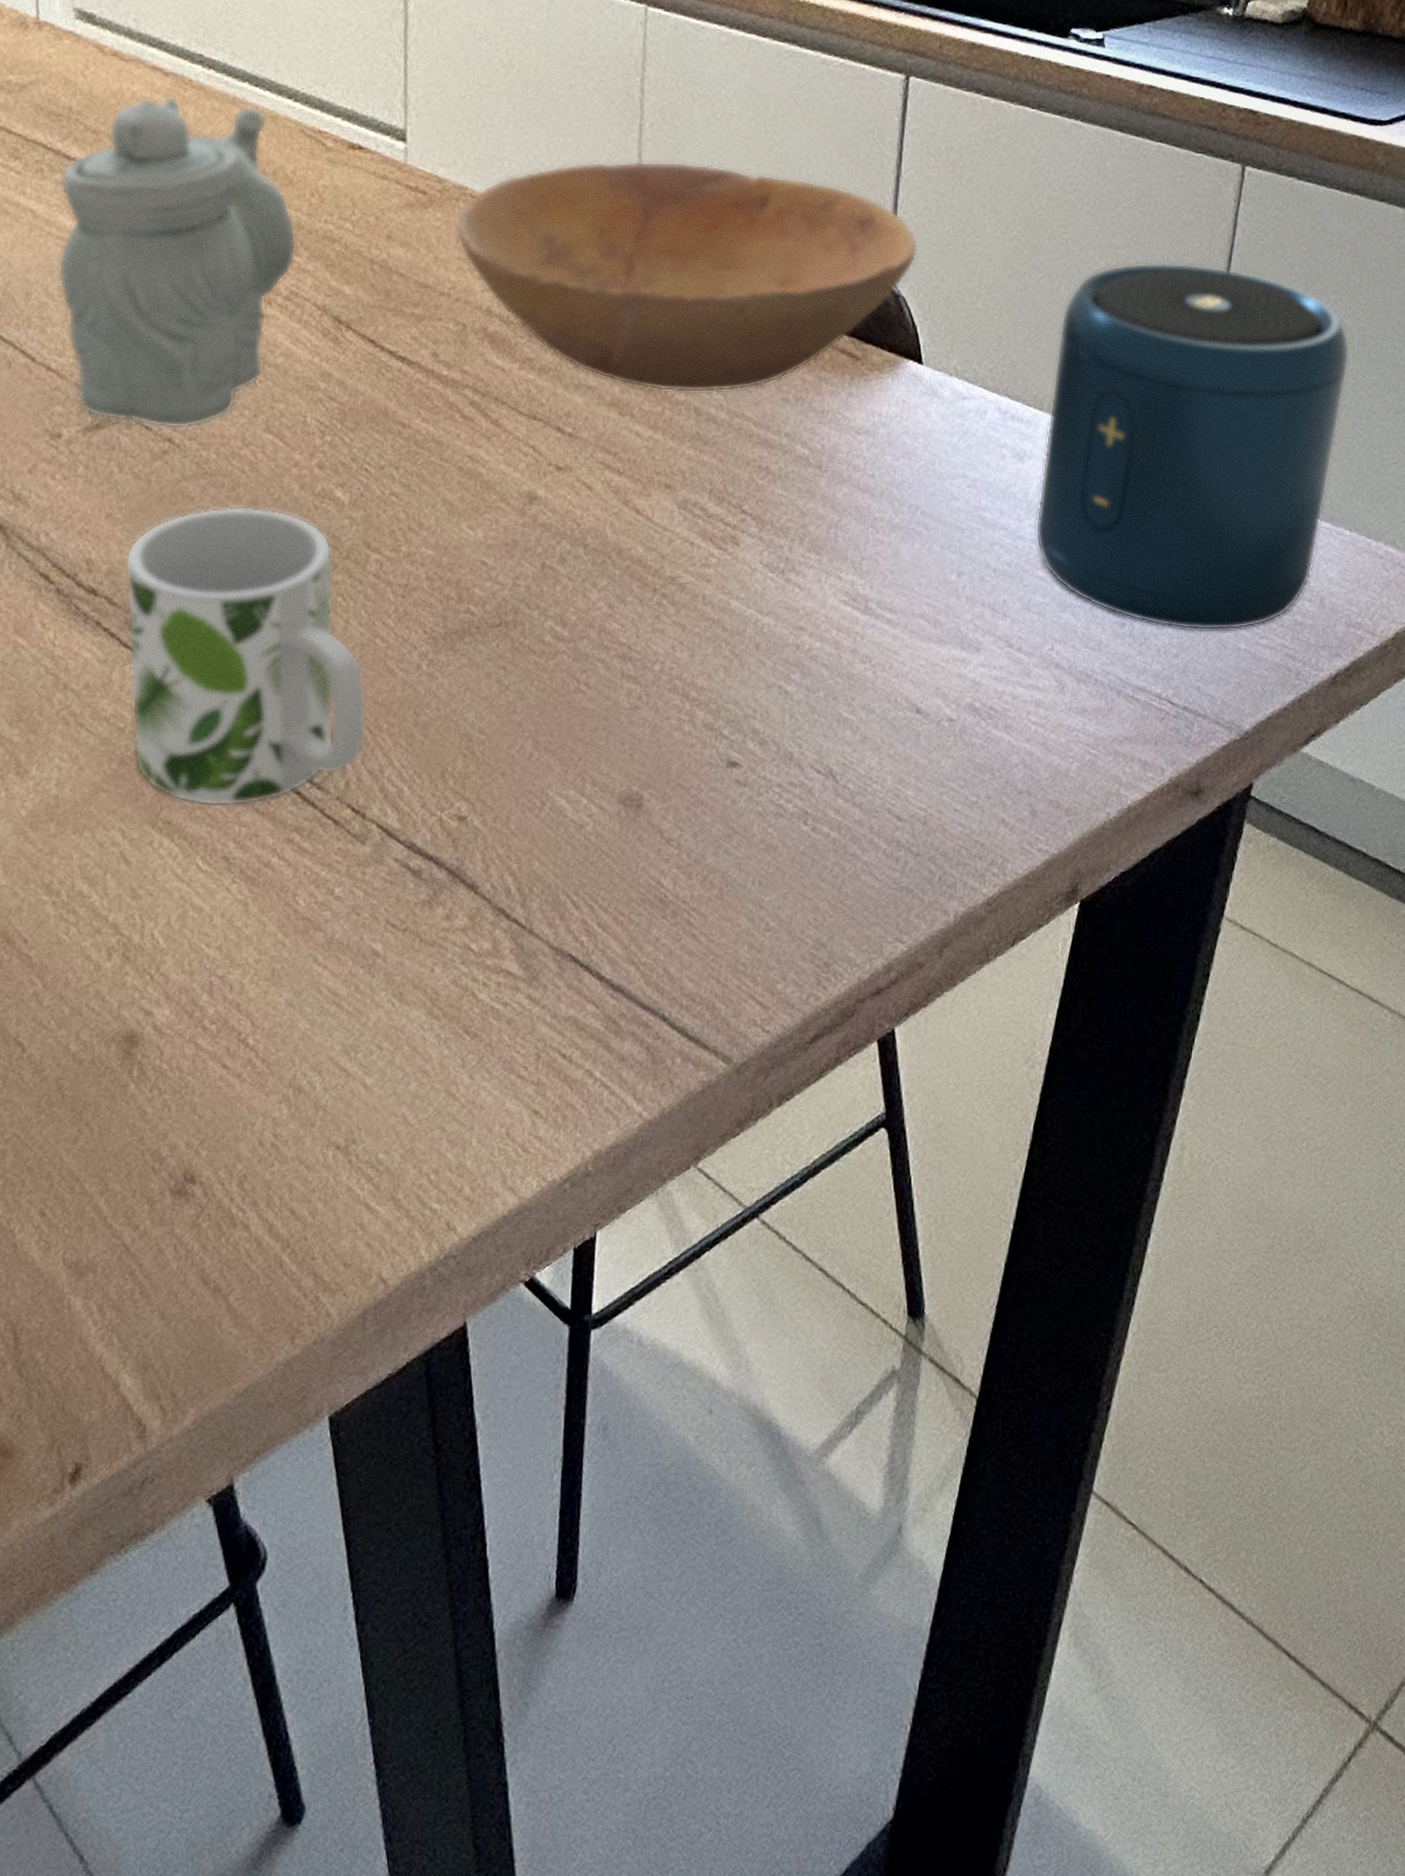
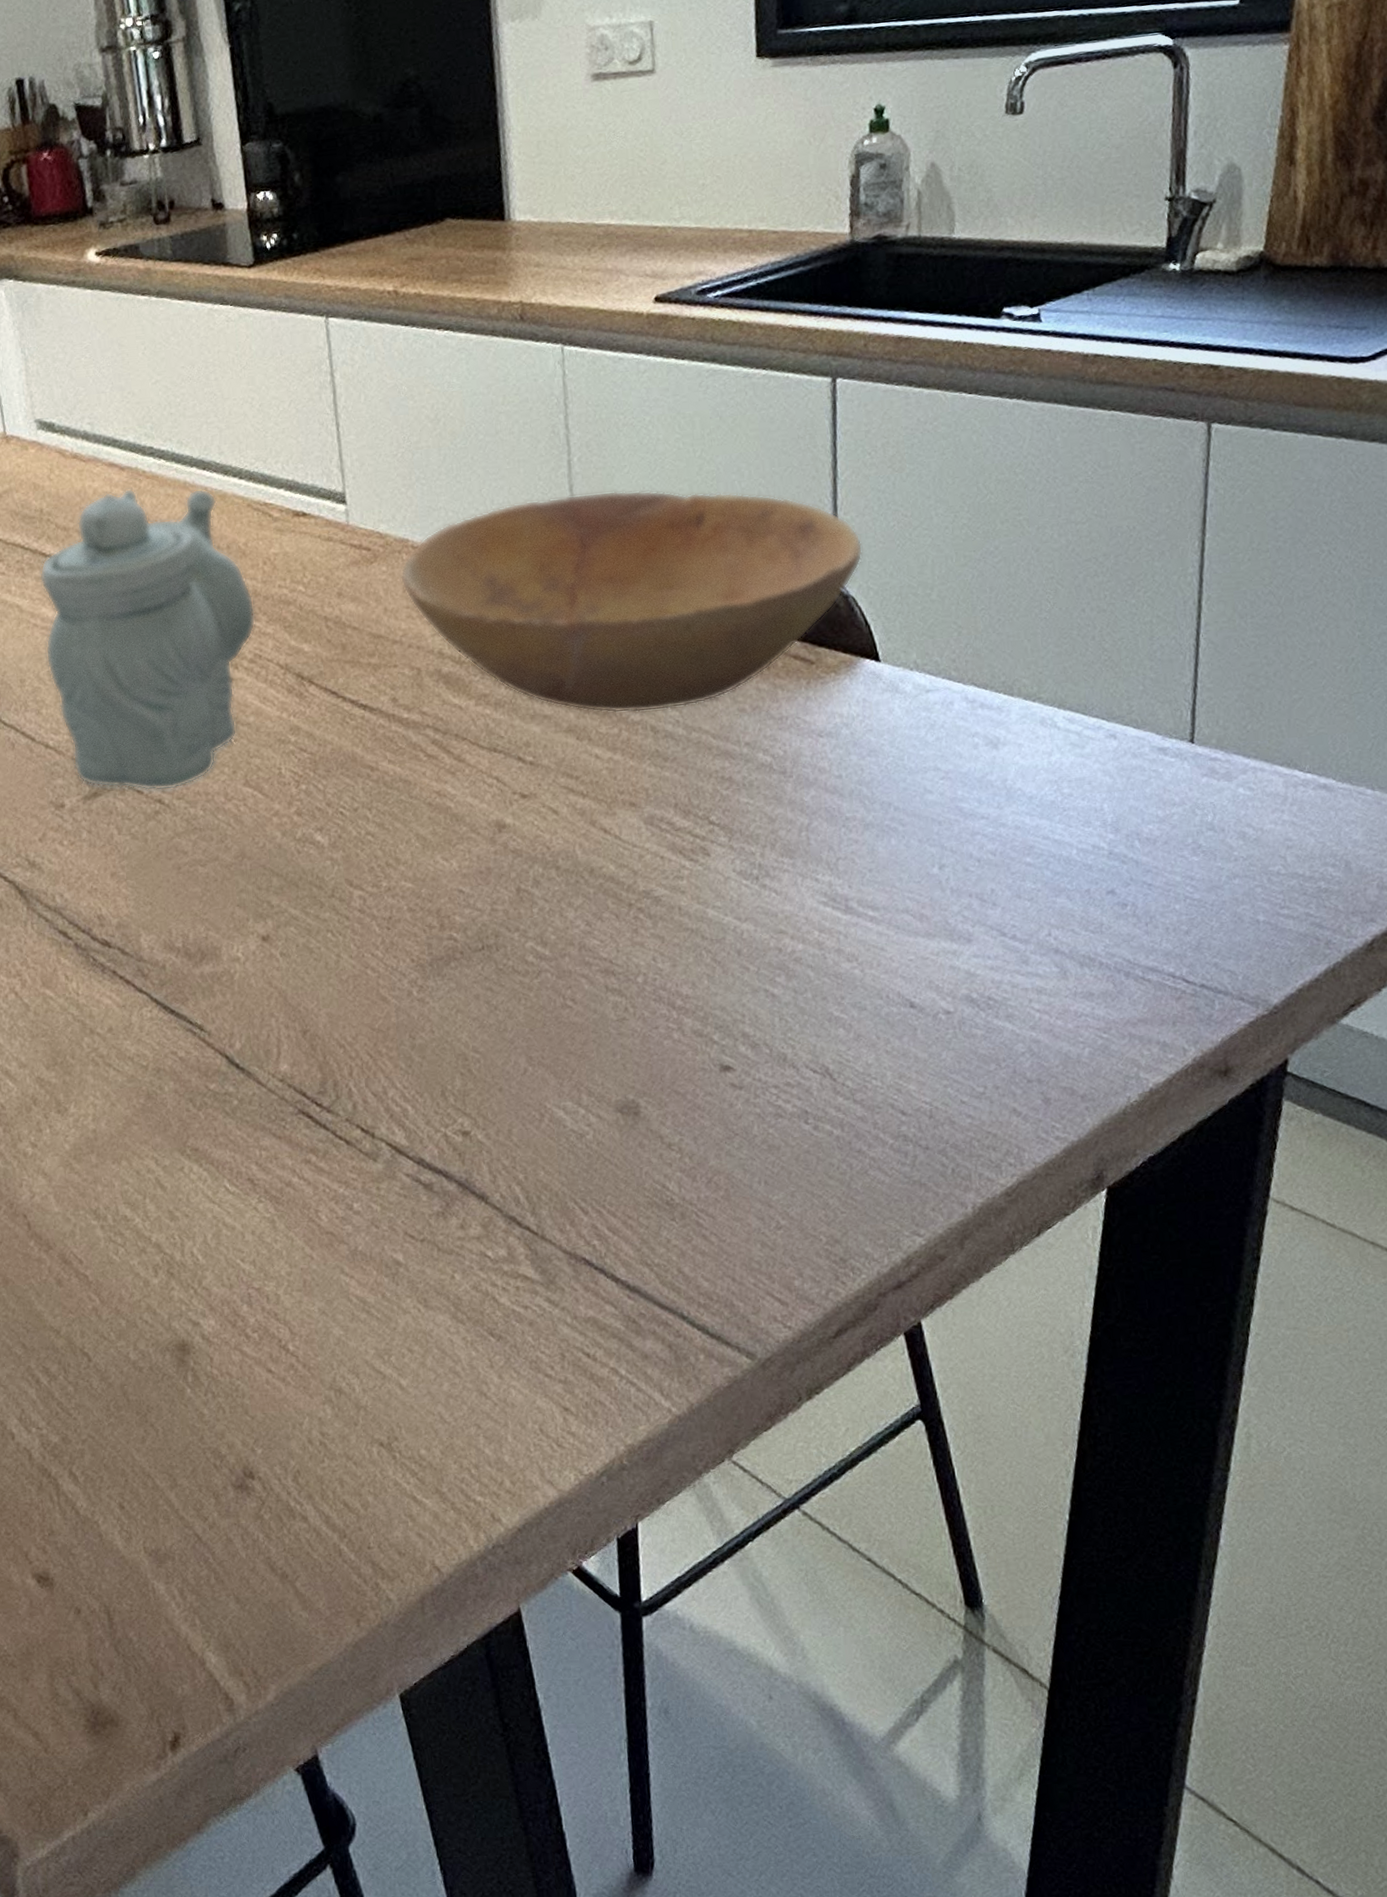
mug: present [125,506,366,806] -> none [132,856,367,1133]
speaker: present [1035,263,1350,631] -> none [1017,530,1353,906]

